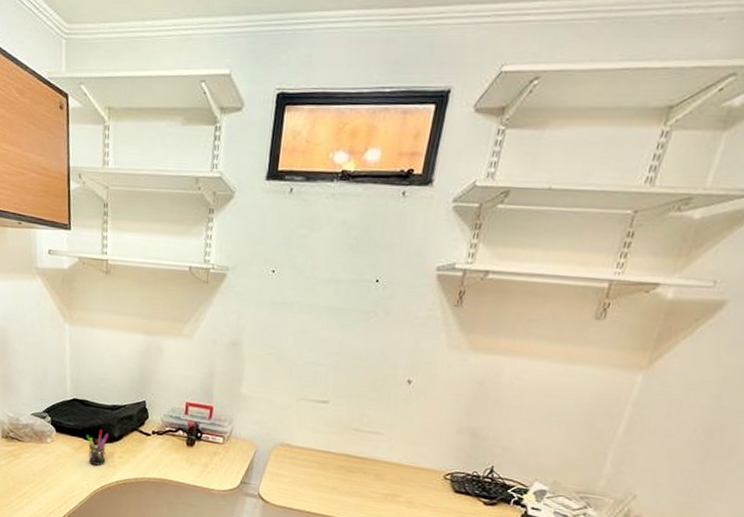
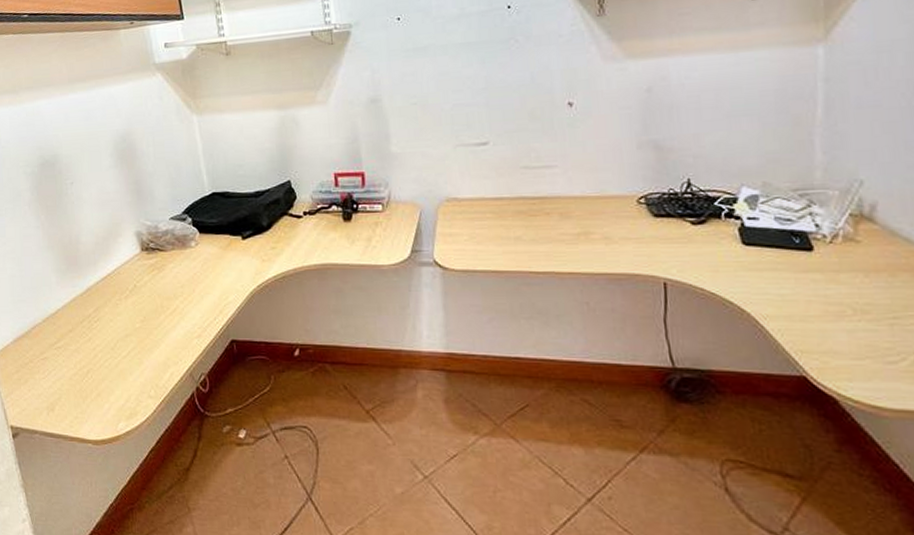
pen holder: present [86,429,109,466] -> none [232,221,258,264]

